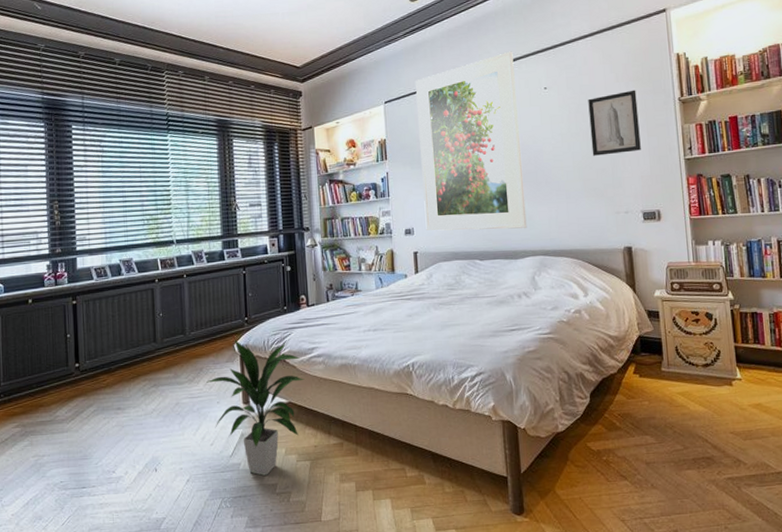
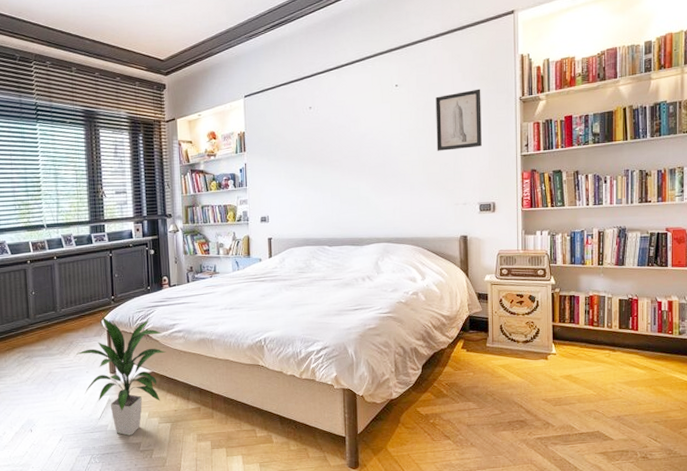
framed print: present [415,51,527,231] -> none [273,49,373,219]

